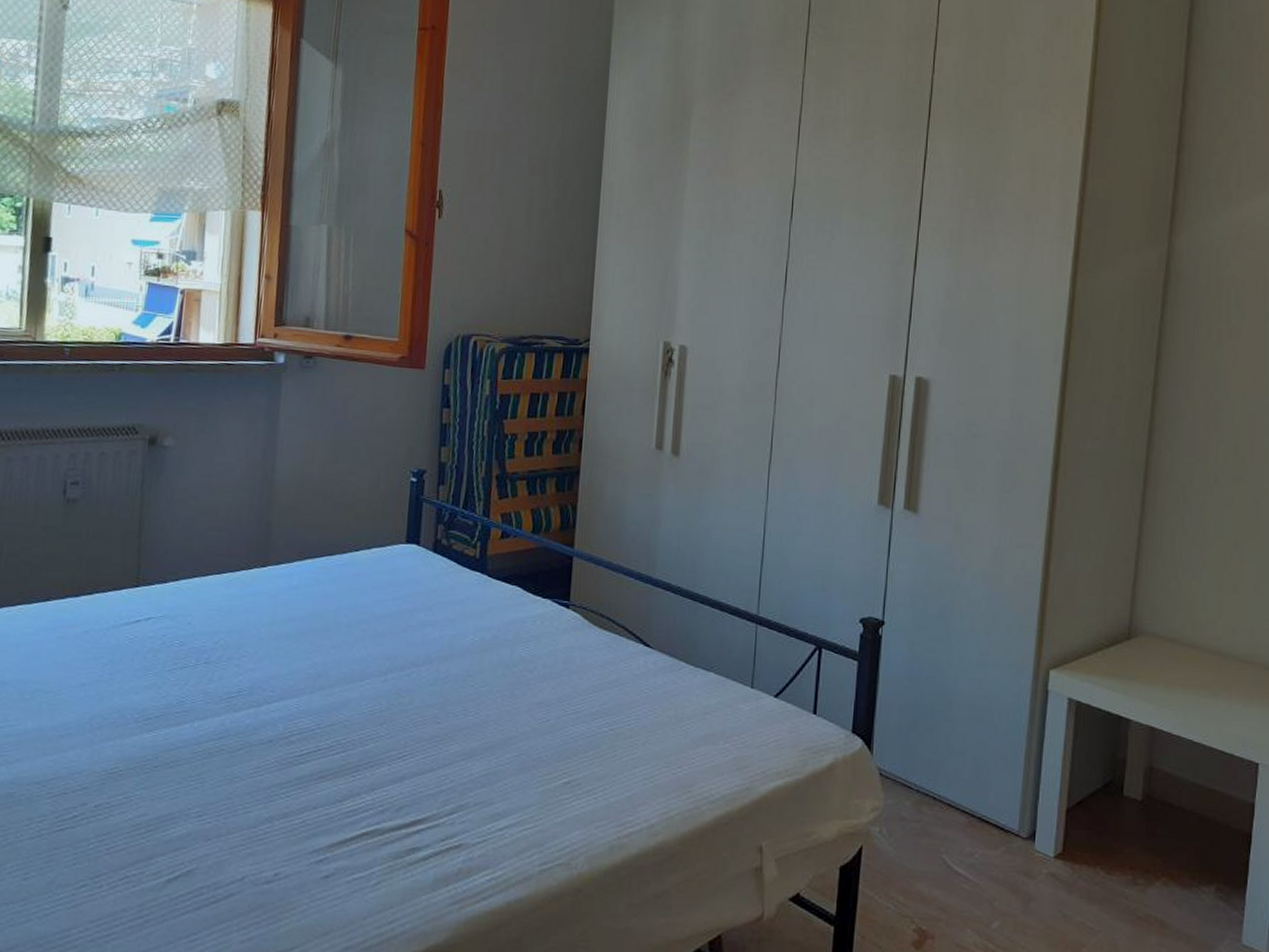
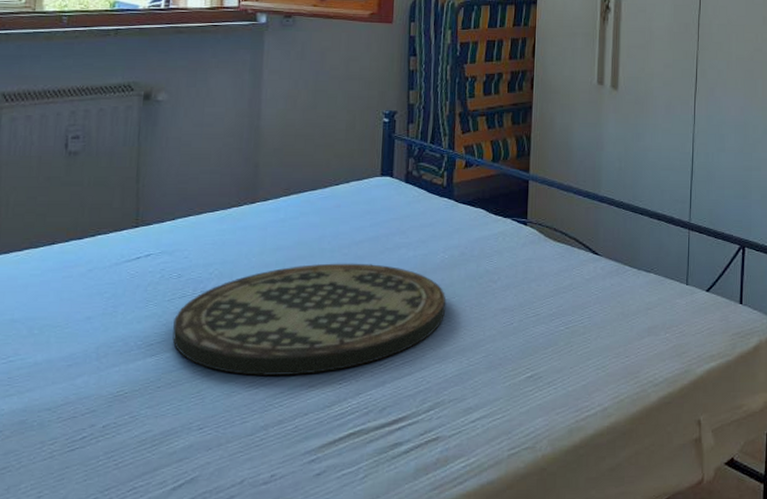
tray: none [172,639,475,763] -> present [172,263,447,376]

